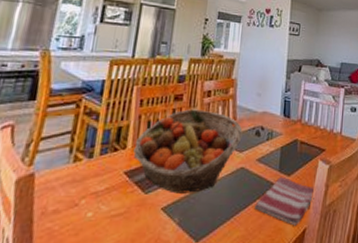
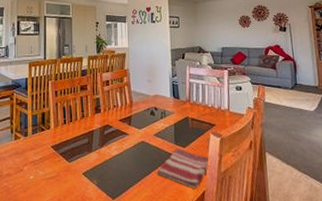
fruit basket: present [133,109,243,194] -> none [56,96,139,162]

